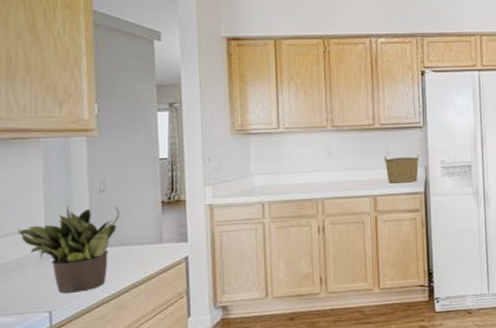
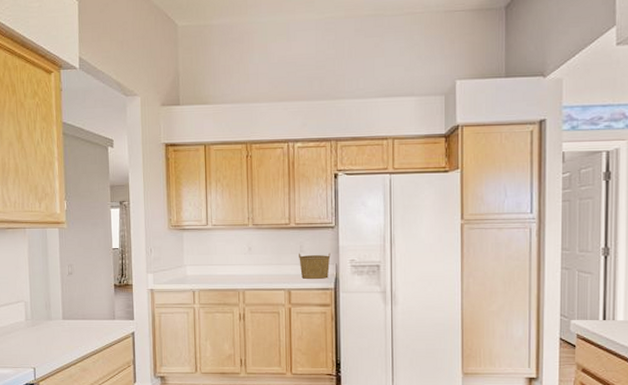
potted plant: present [17,205,120,294] -> none [11,284,83,354]

